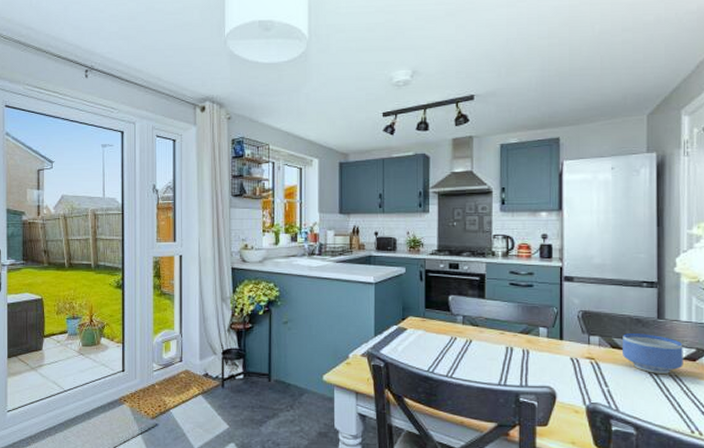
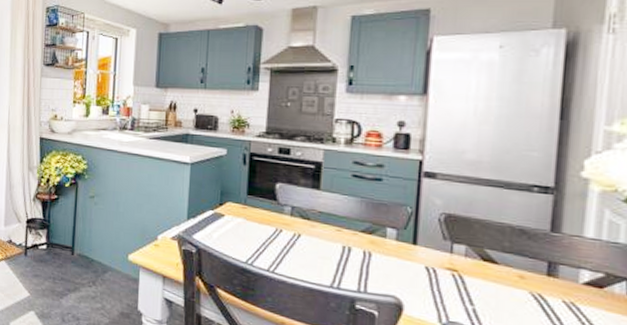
bowl: present [623,333,683,375] -> none [497,245,586,301]

